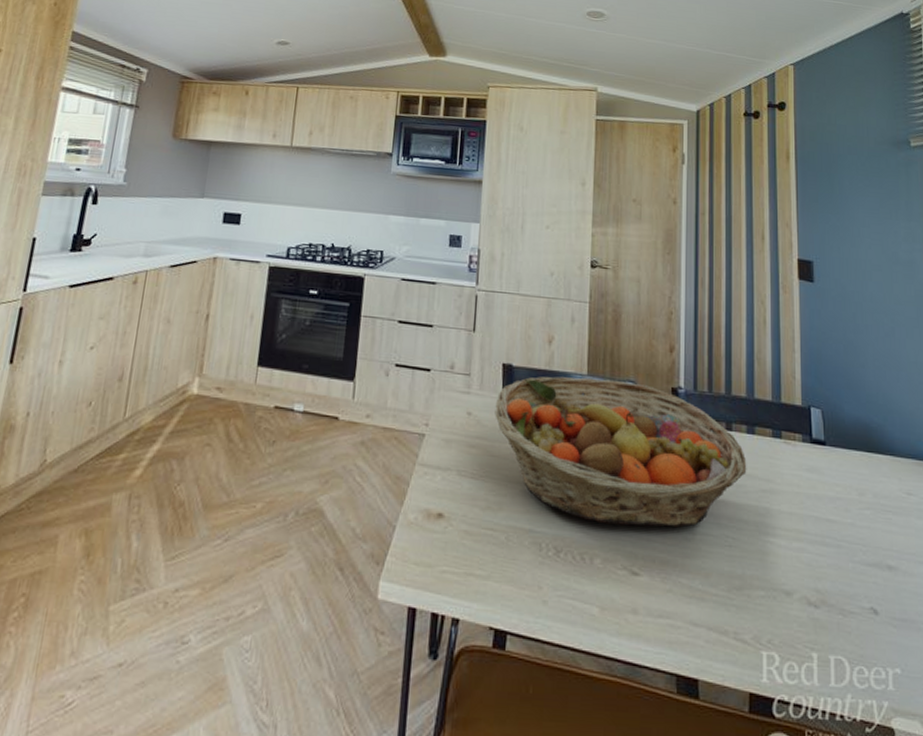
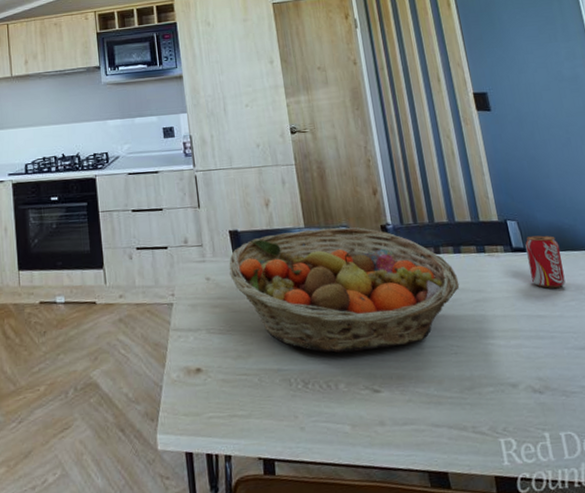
beverage can: none [826,429,864,492] -> present [525,235,566,288]

